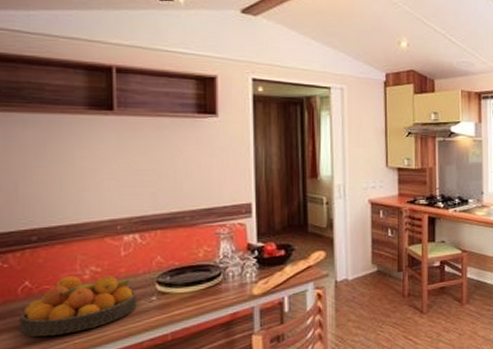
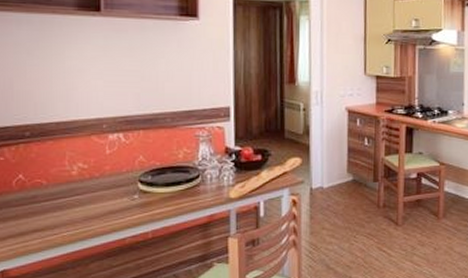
fruit bowl: present [19,276,137,337] -> none [14,171,120,227]

